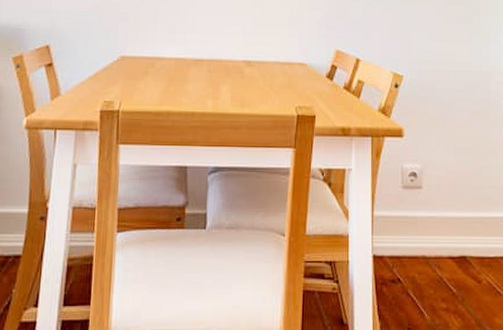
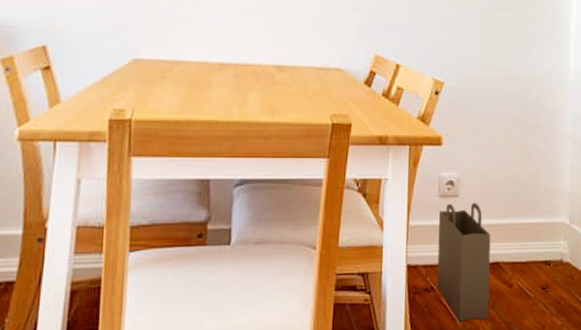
shopping bag: none [403,195,458,316] -> present [437,203,491,322]

